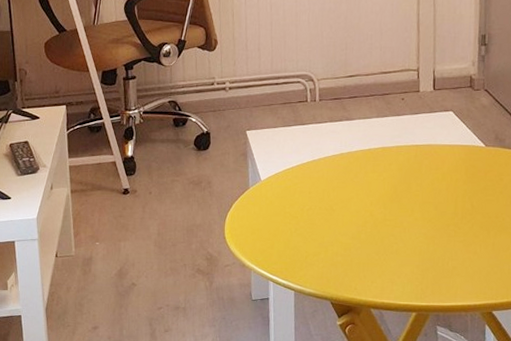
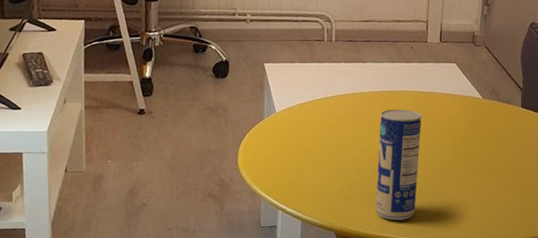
beverage can: none [372,166,419,285] -> present [375,109,422,221]

